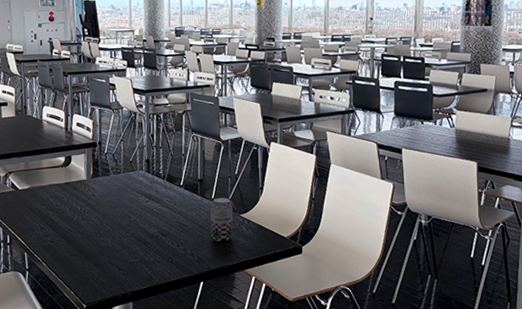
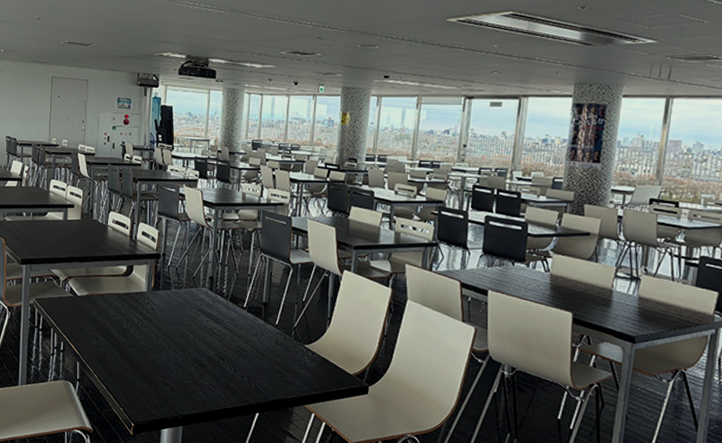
beer can: present [210,197,233,242] -> none [270,324,297,373]

